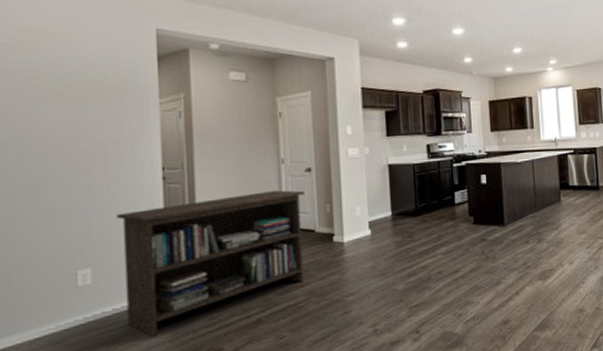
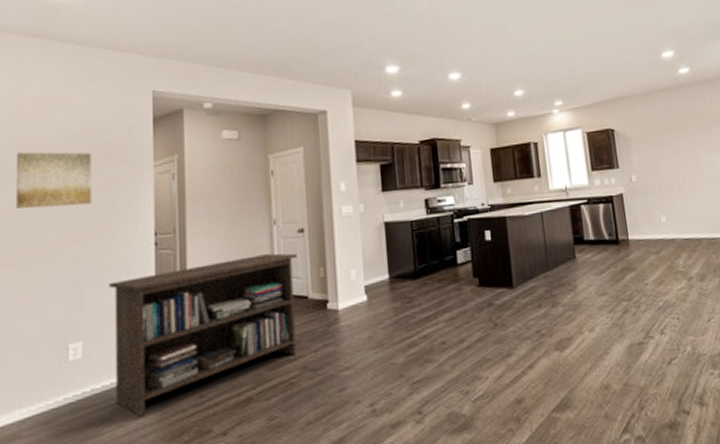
wall art: none [11,83,95,141] -> present [16,152,92,209]

